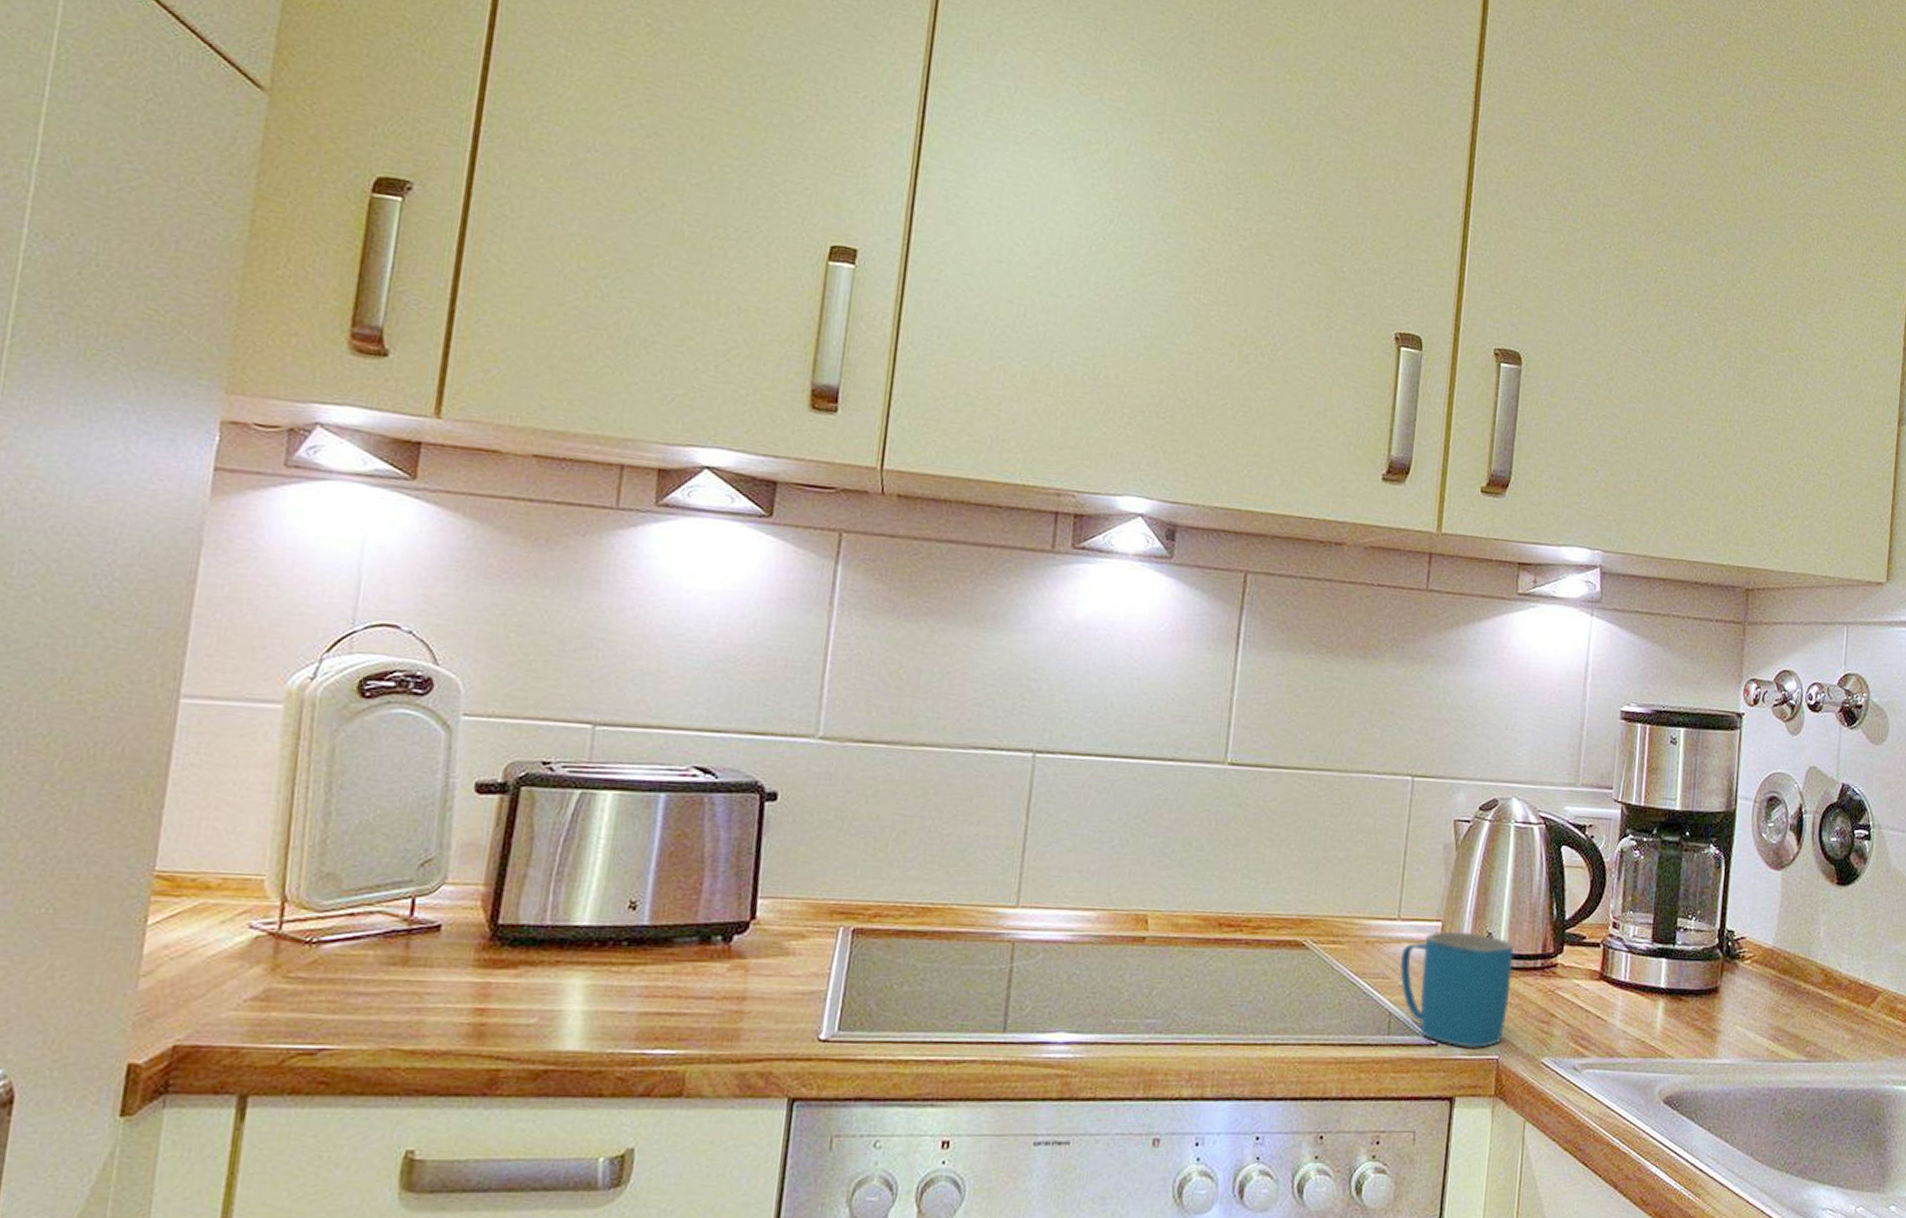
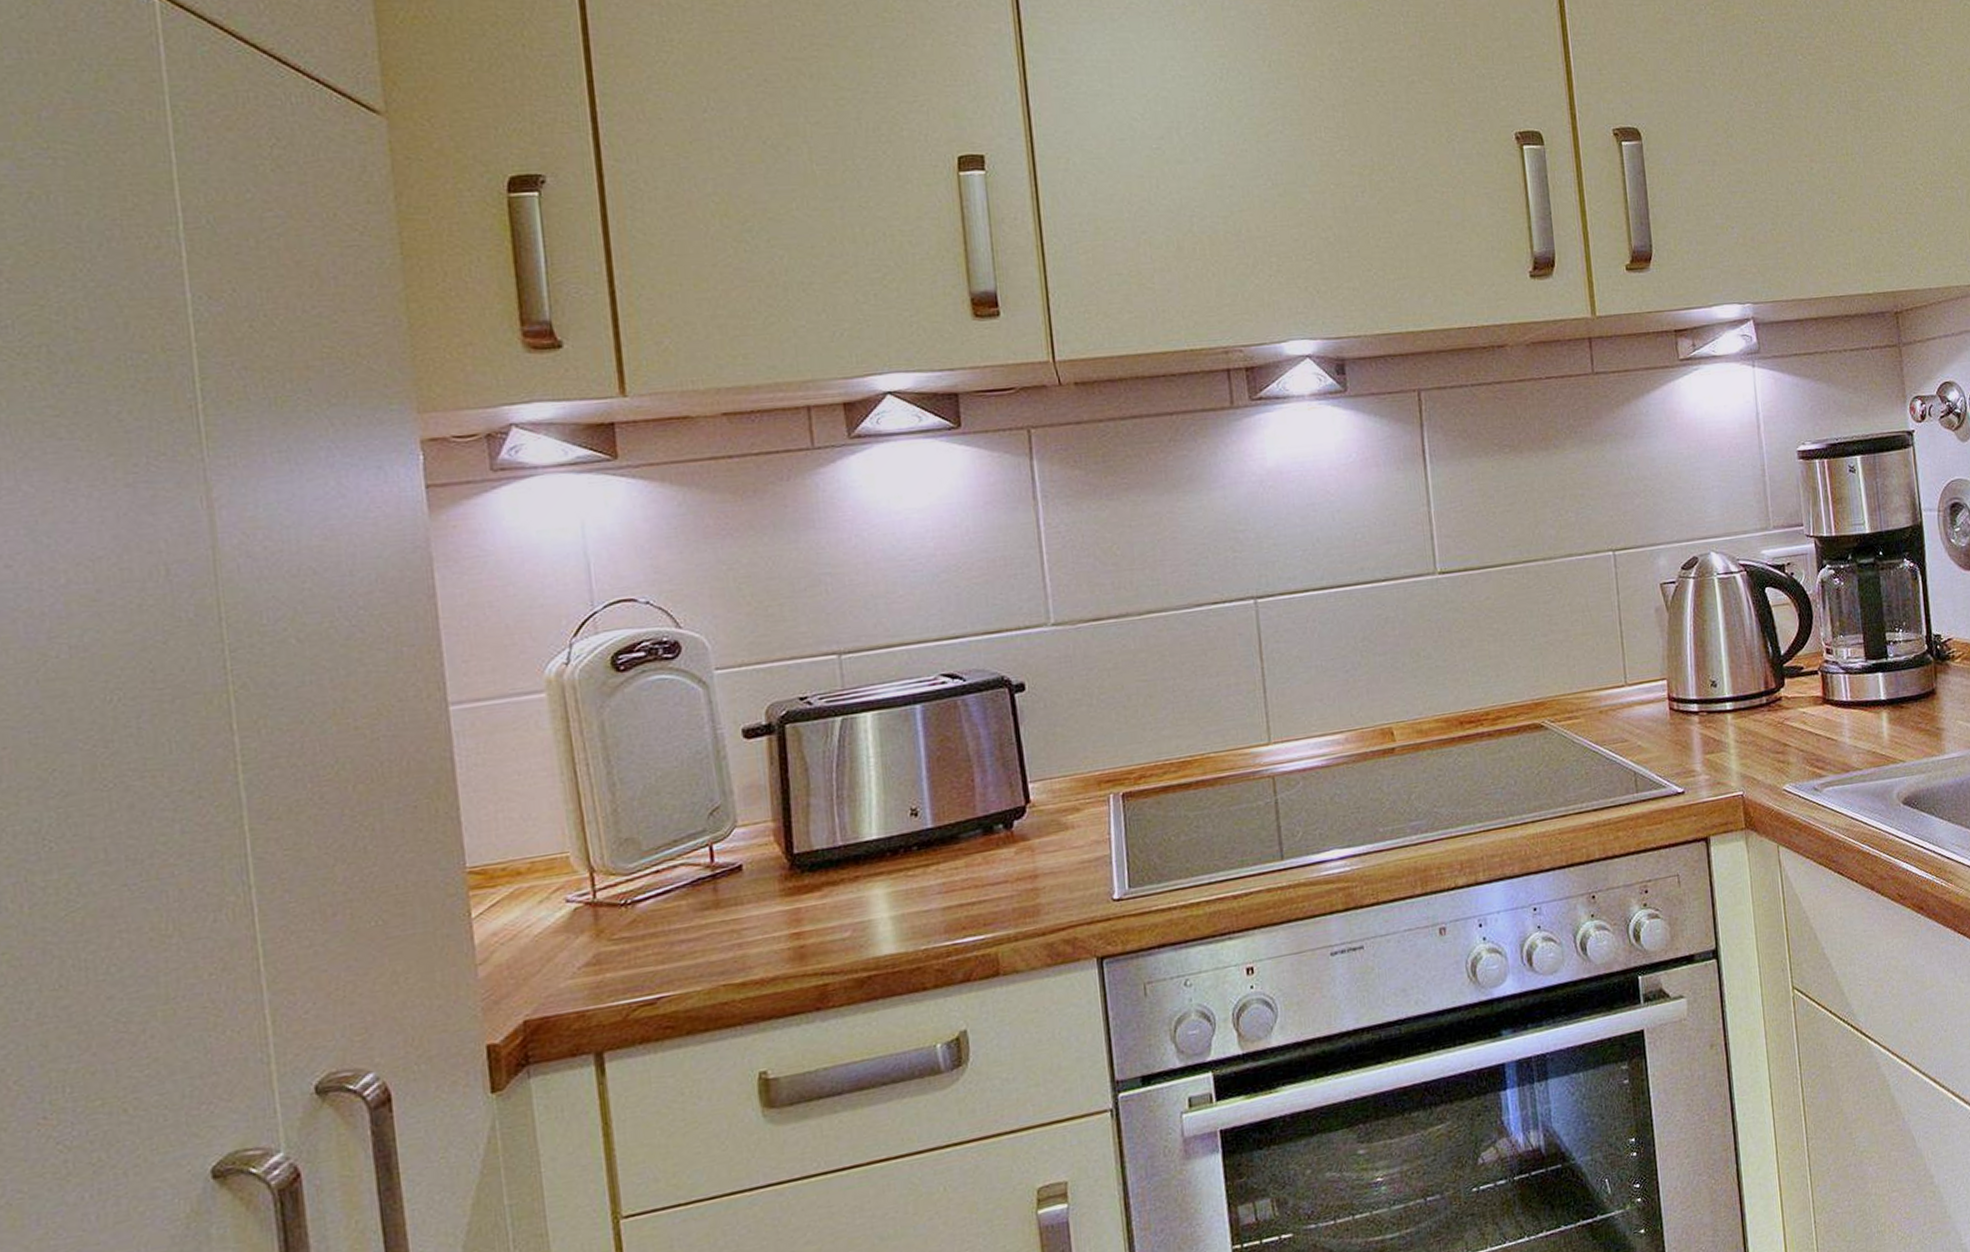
mug: present [1400,931,1514,1049] -> none [1634,683,1744,791]

